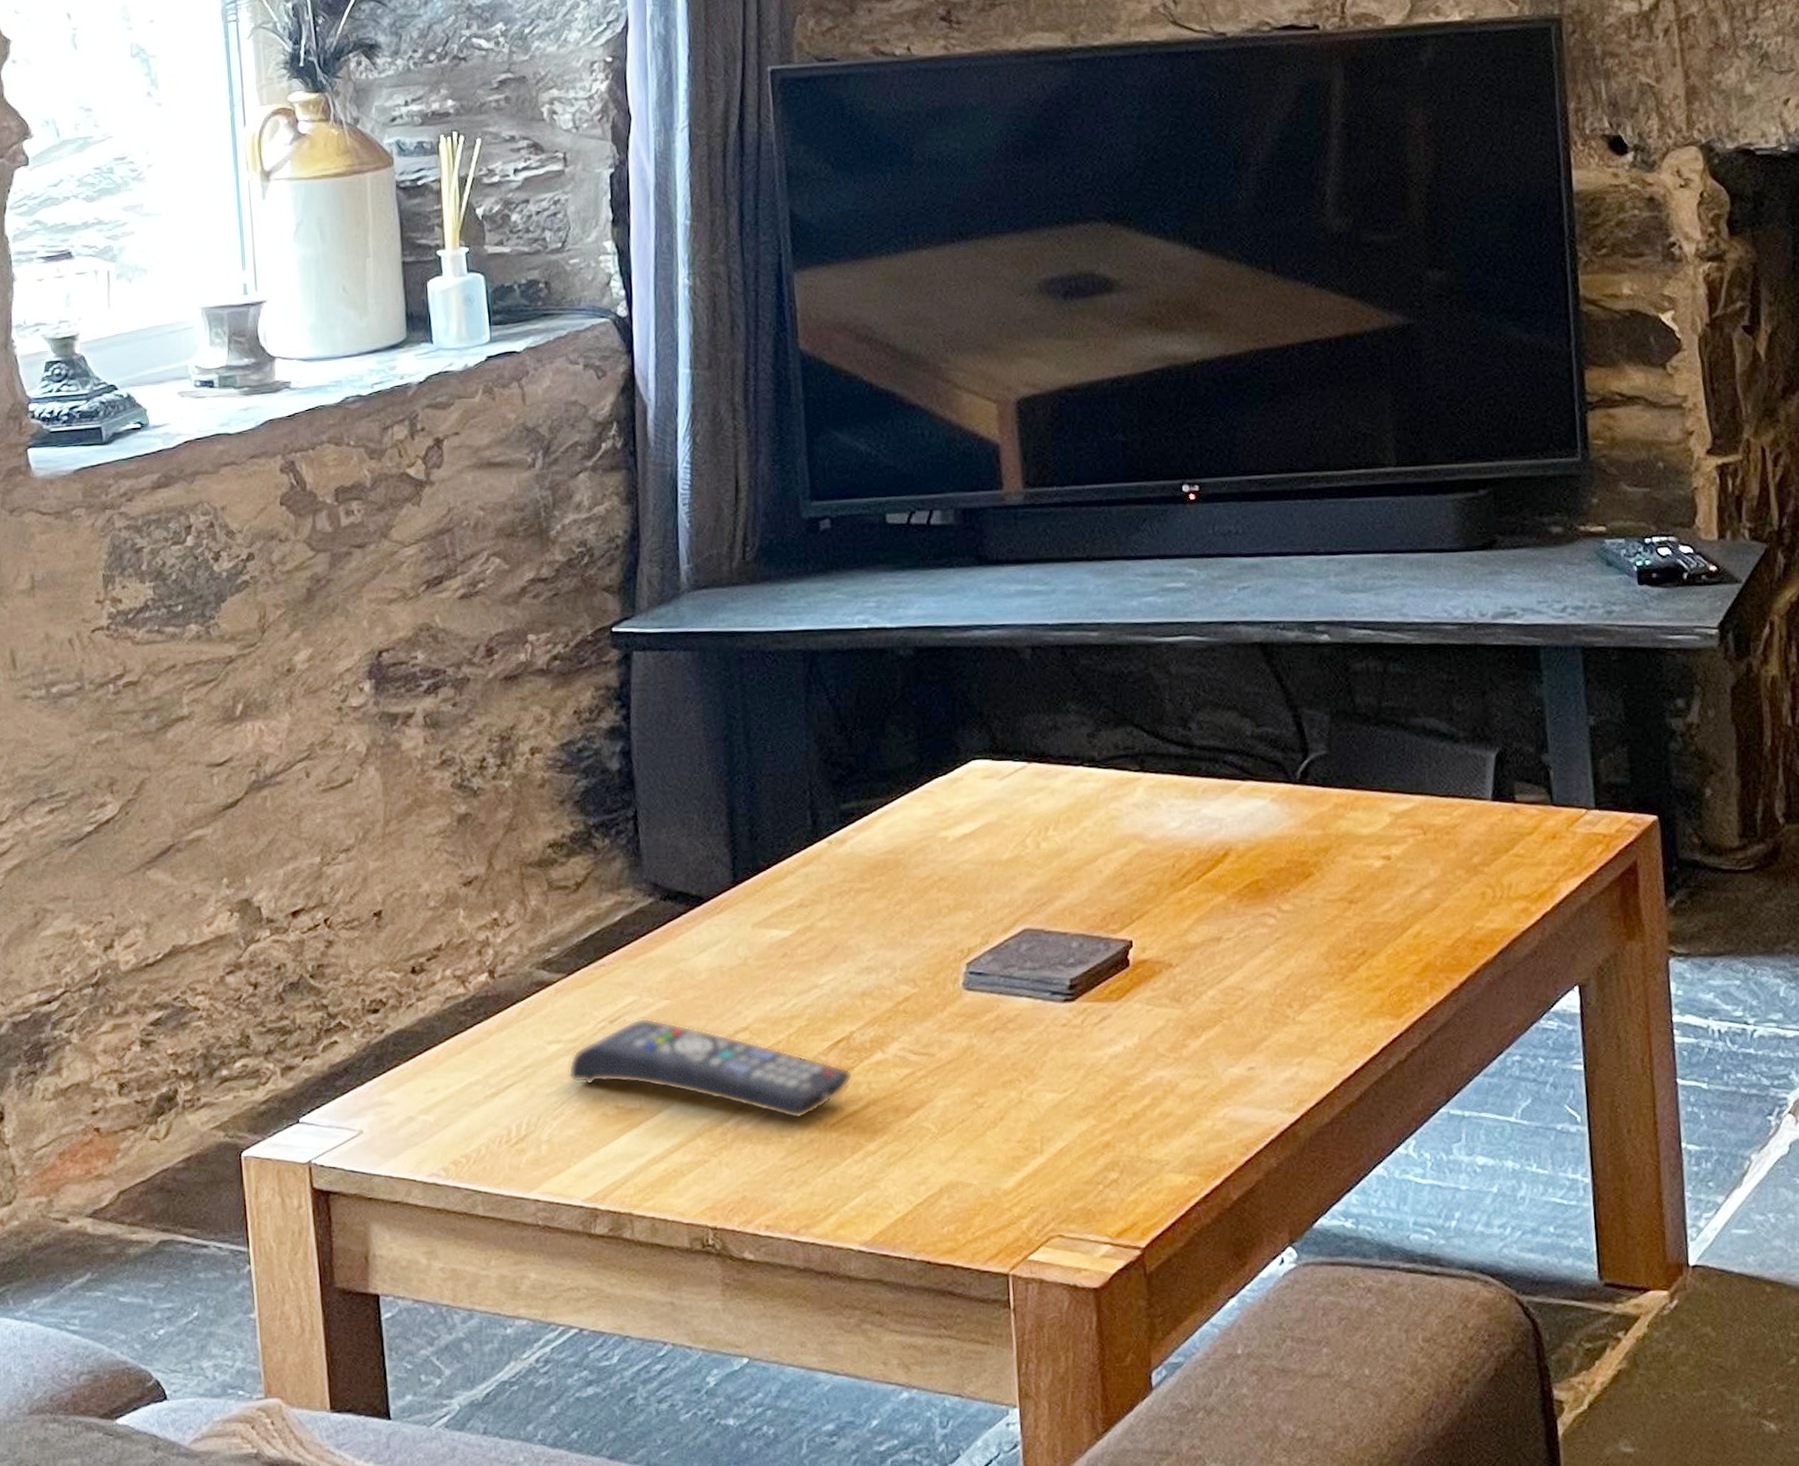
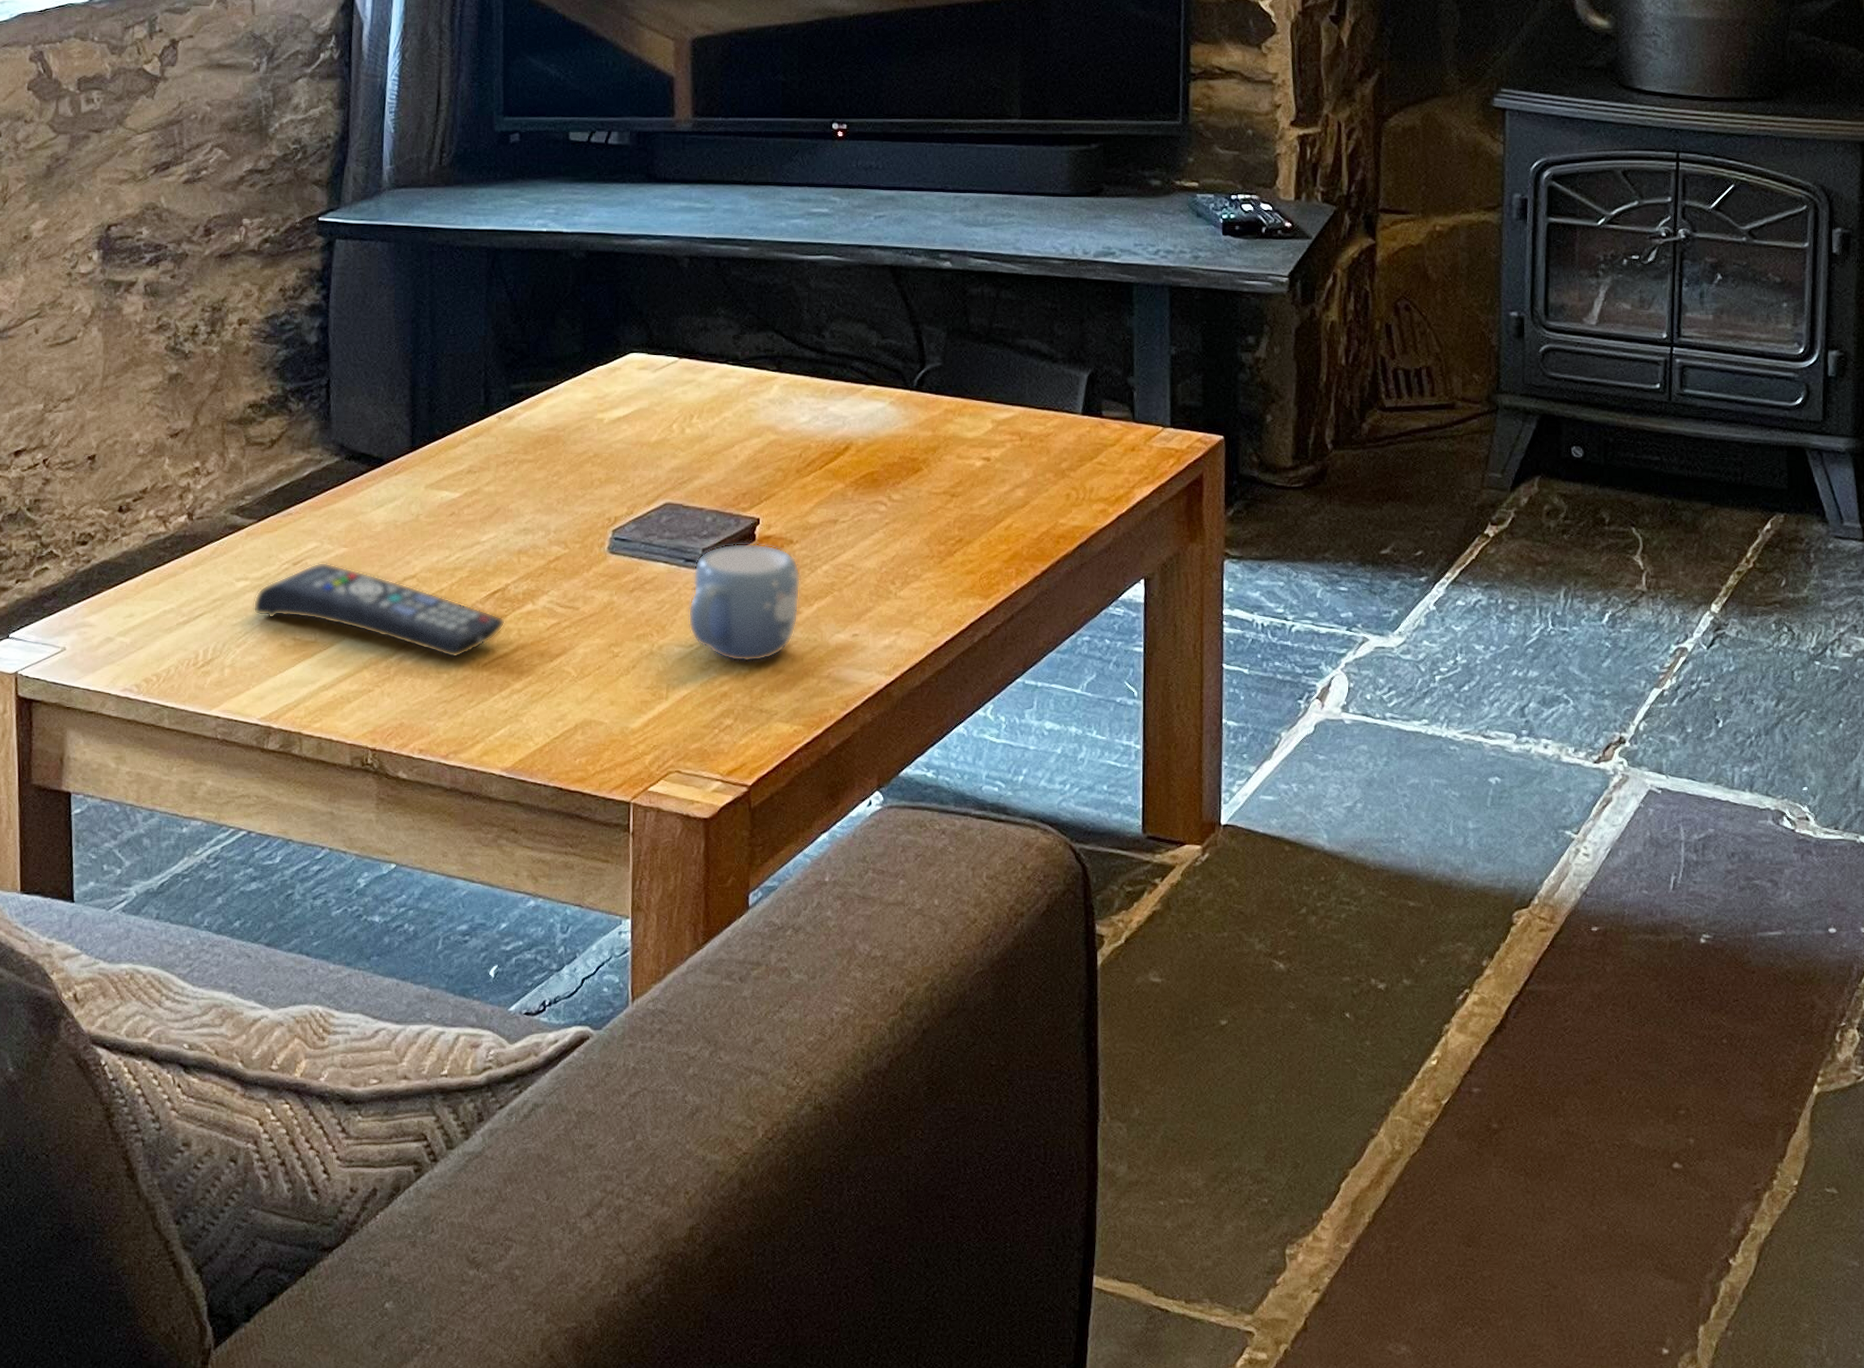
mug: none [1058,969,1185,1107] -> present [688,543,801,662]

